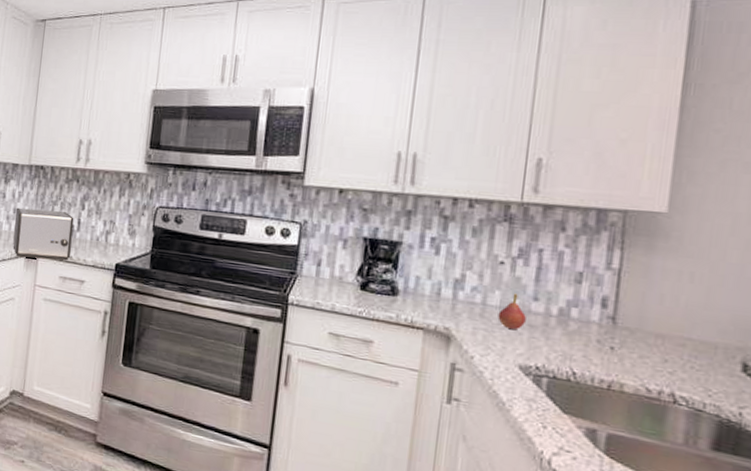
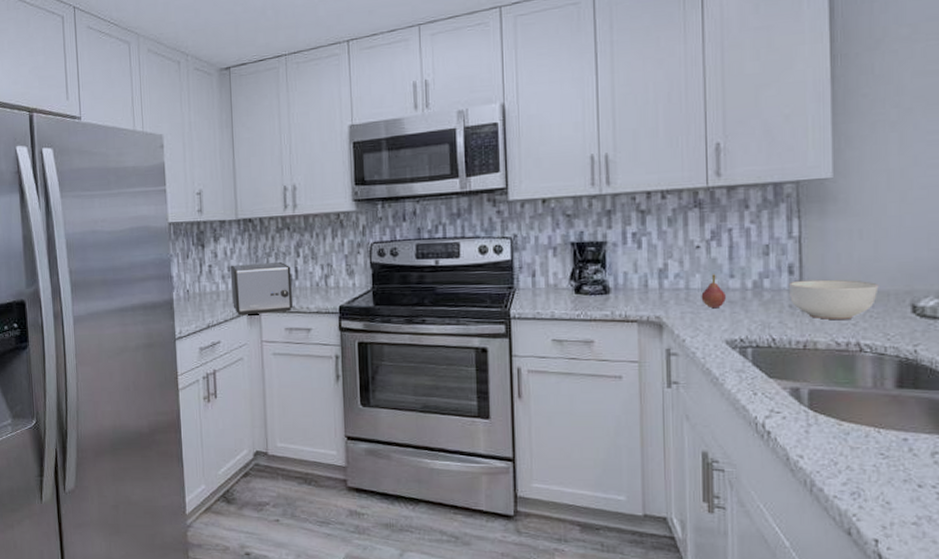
bowl: none [599,315,706,367] -> present [788,279,879,320]

